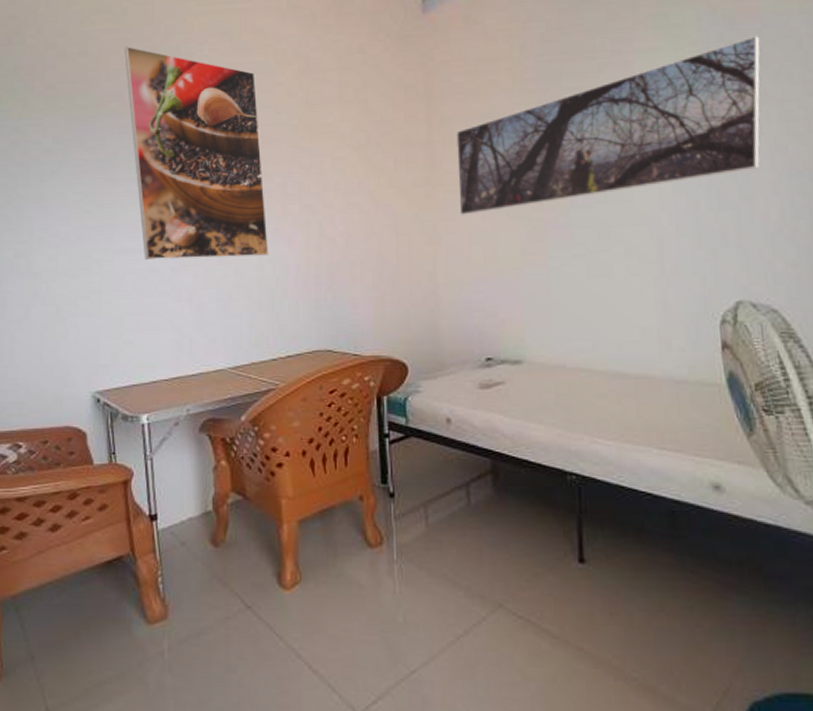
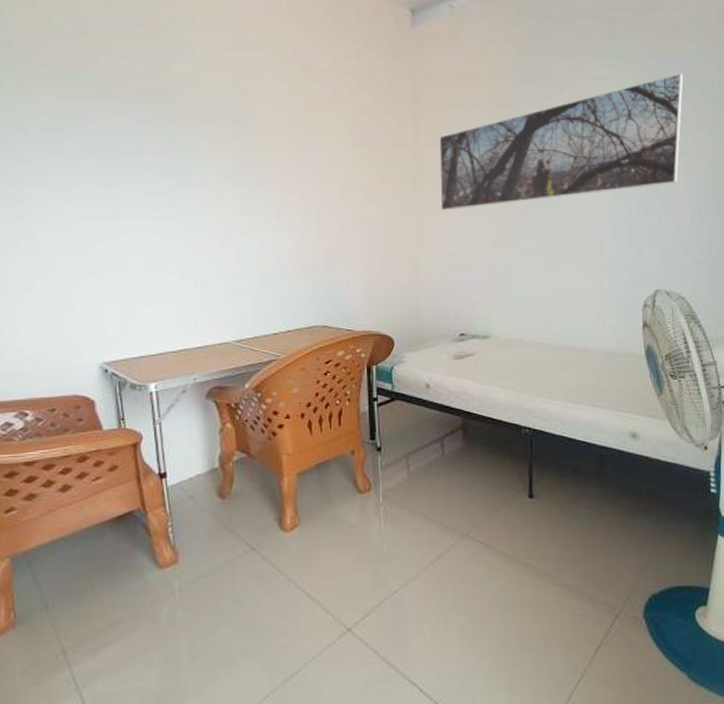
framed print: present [124,46,268,260] -> none [125,30,270,240]

